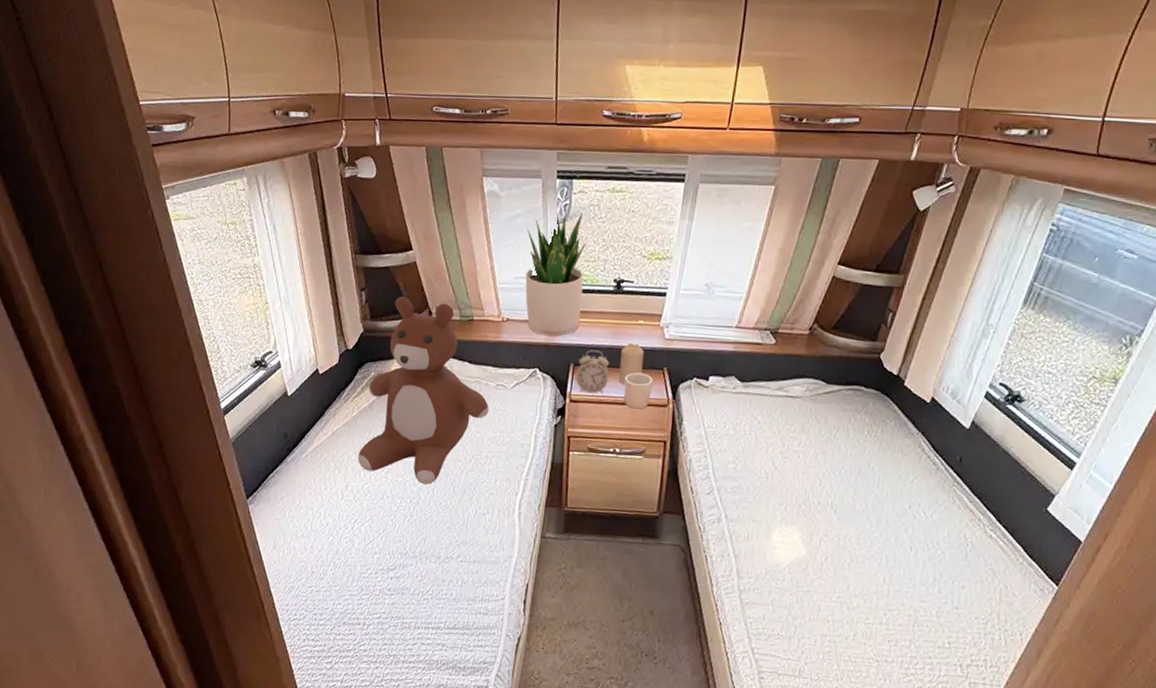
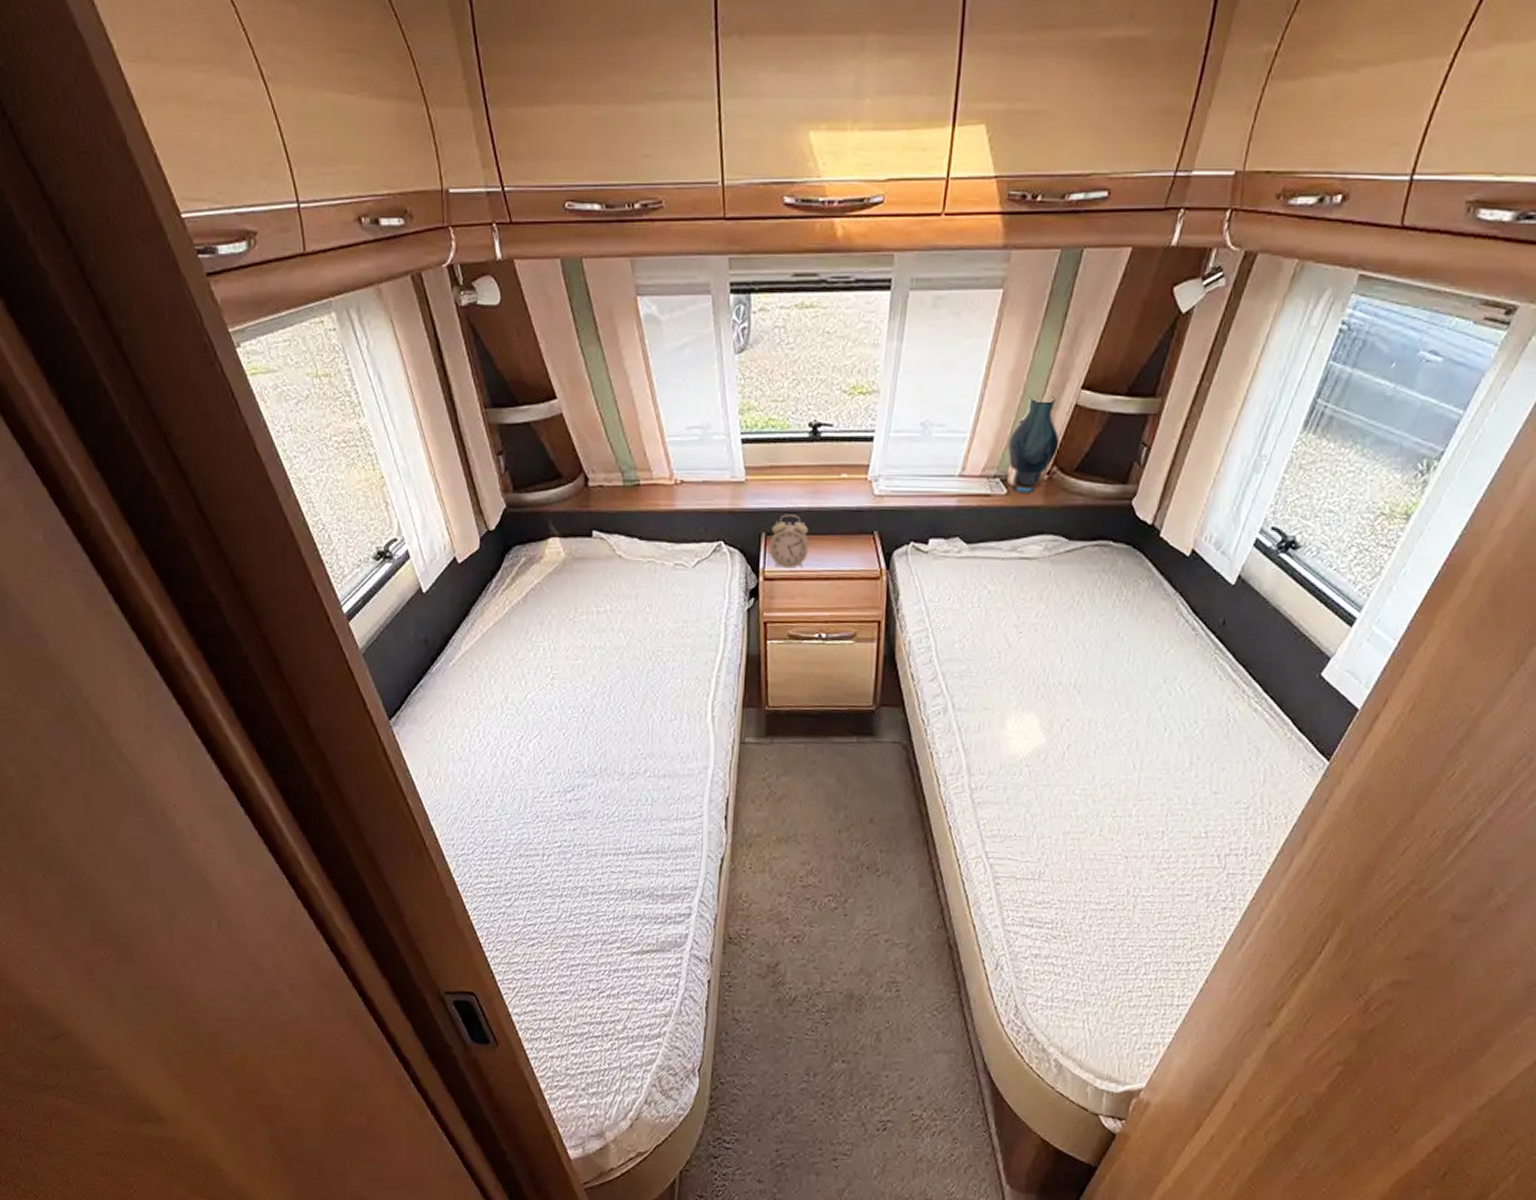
teddy bear: present [357,297,490,485] -> none [515,460,668,690]
planter: present [525,212,586,337] -> none [697,337,772,500]
candle: present [618,343,644,385] -> none [820,503,850,556]
mug: present [623,372,653,410] -> none [827,539,862,585]
vase: none [775,269,820,344] -> present [1006,396,1060,493]

